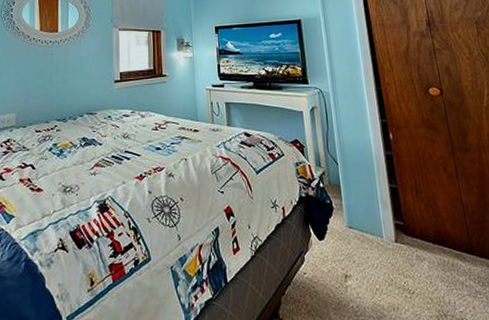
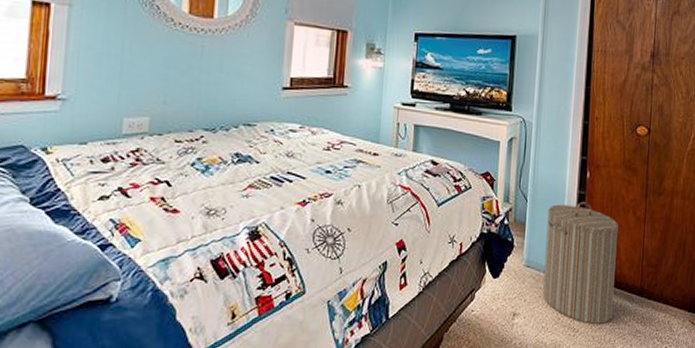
laundry hamper: none [359,161,447,285] -> present [543,201,619,324]

